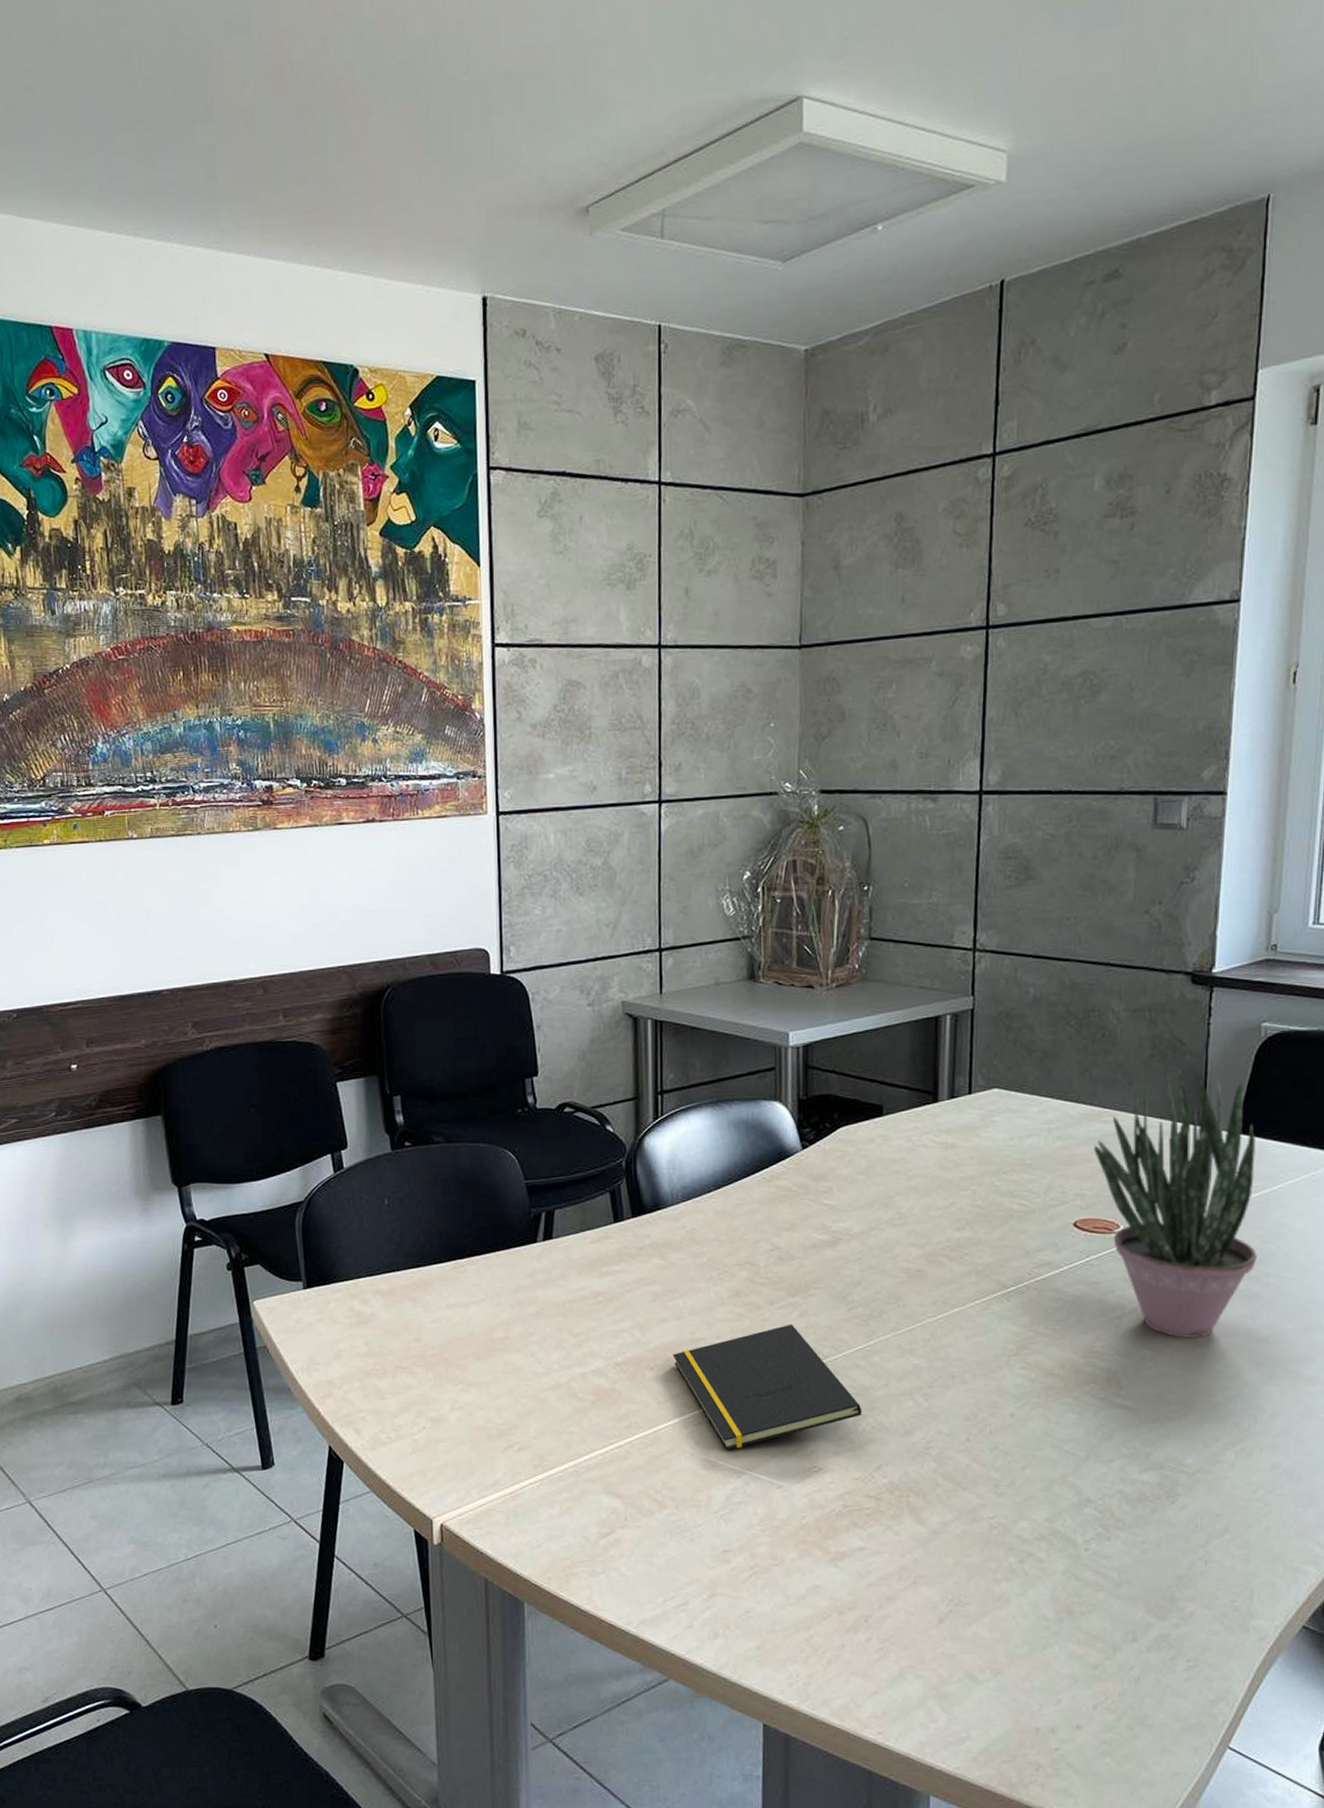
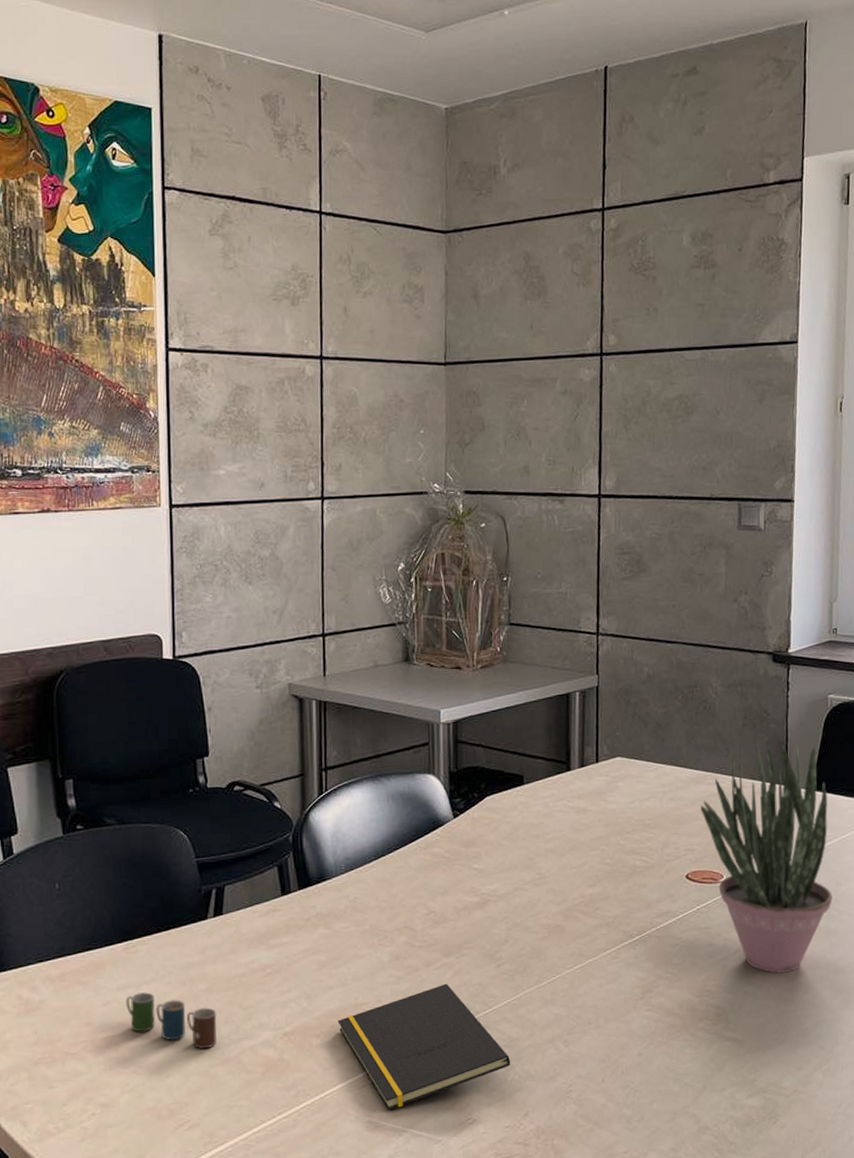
cup: none [455,1312,547,1373] -> present [126,992,217,1049]

